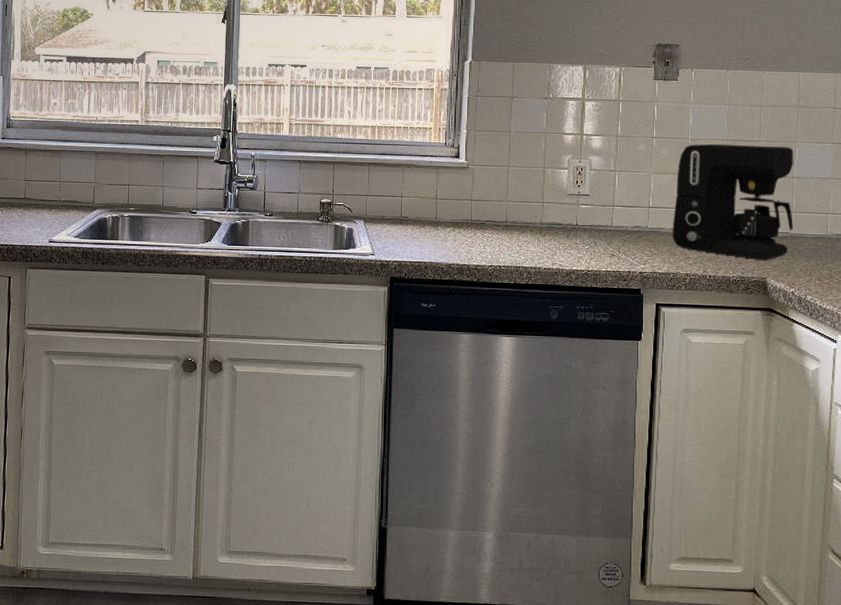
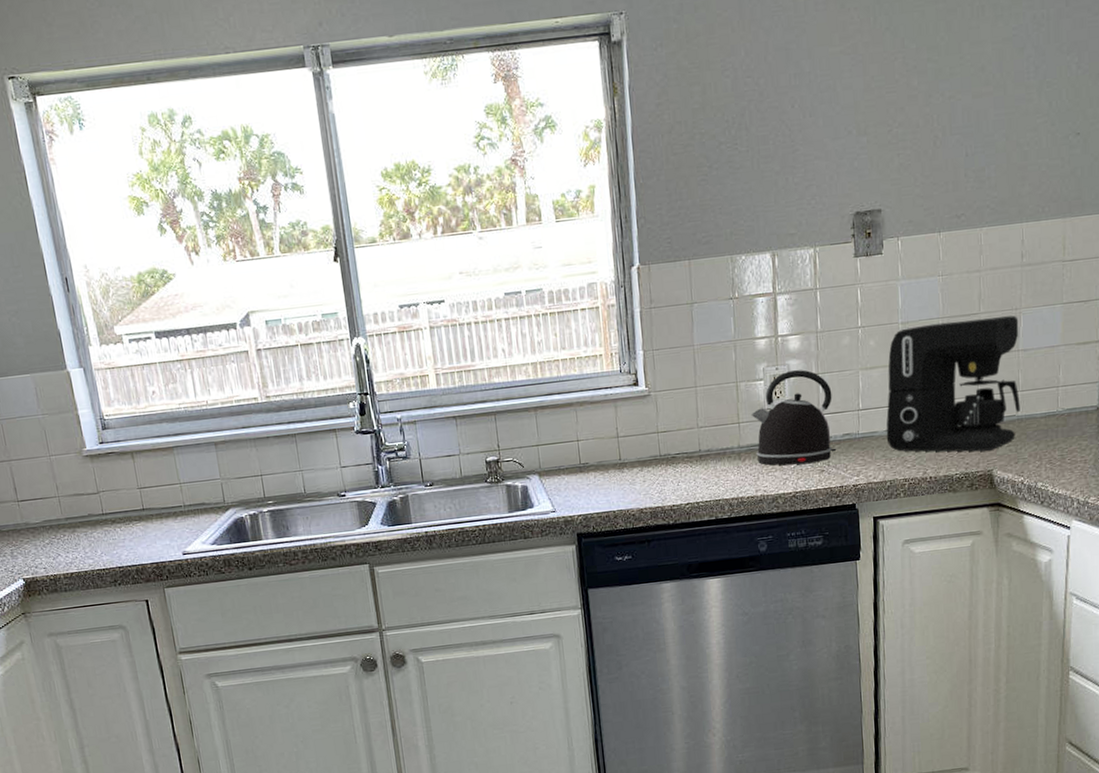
kettle: none [554,165,627,247] -> present [751,370,837,466]

